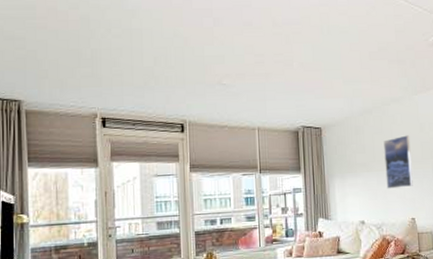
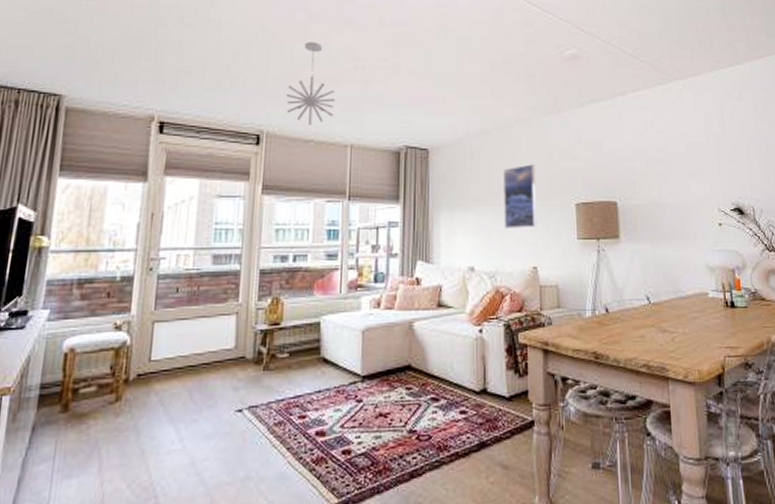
pendant light: none [202,43,242,113] -> present [286,42,336,125]

